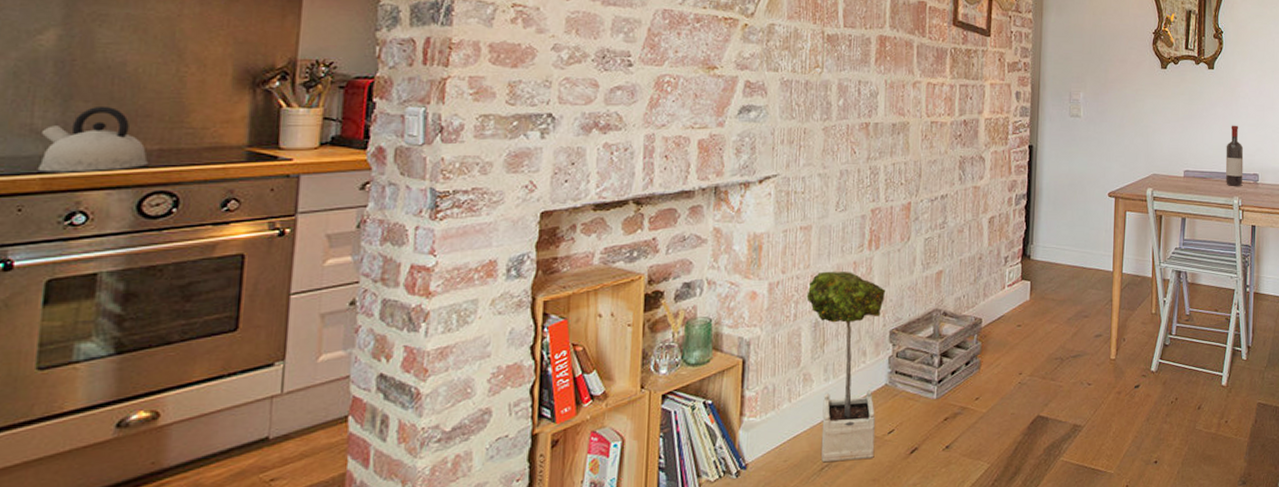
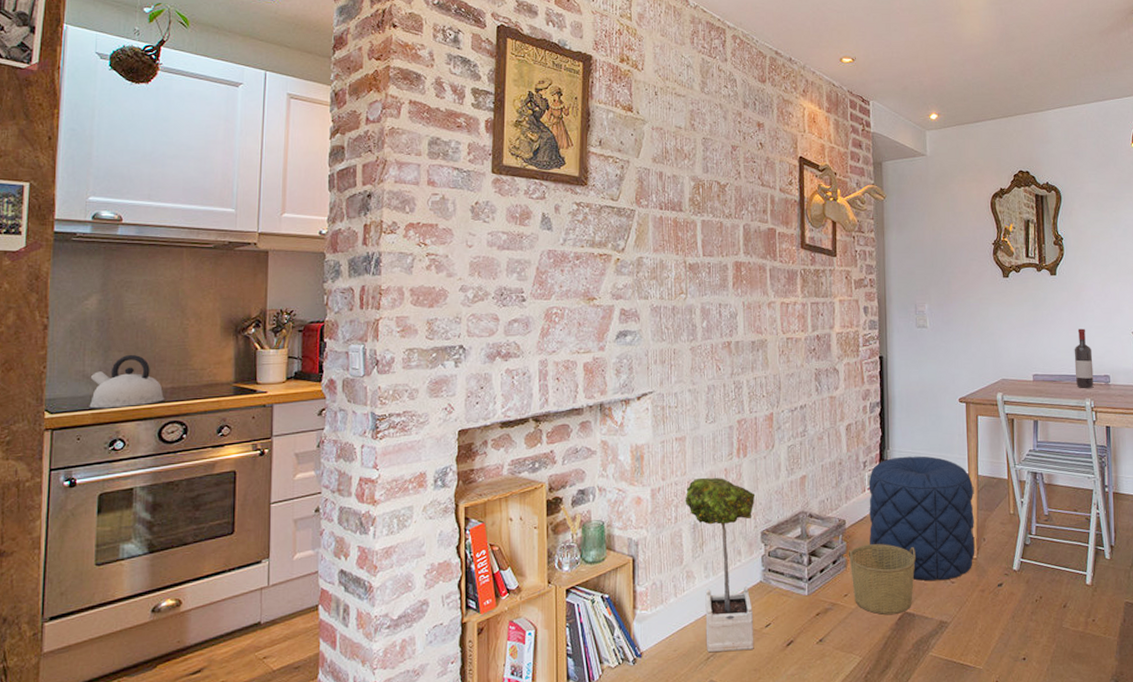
basket: none [982,344,1053,419] -> present [848,544,916,615]
pouf: none [1006,252,1117,383] -> present [868,456,975,581]

